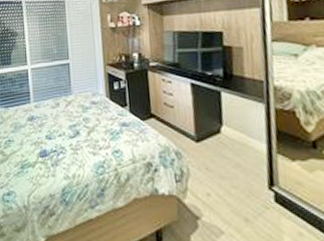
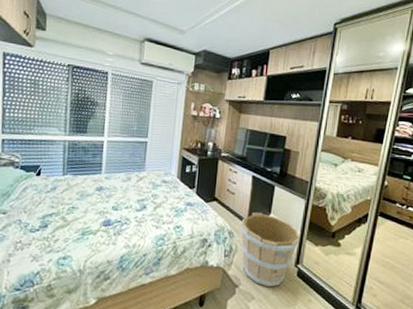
wooden bucket: none [188,125,269,219] -> present [240,212,300,288]

